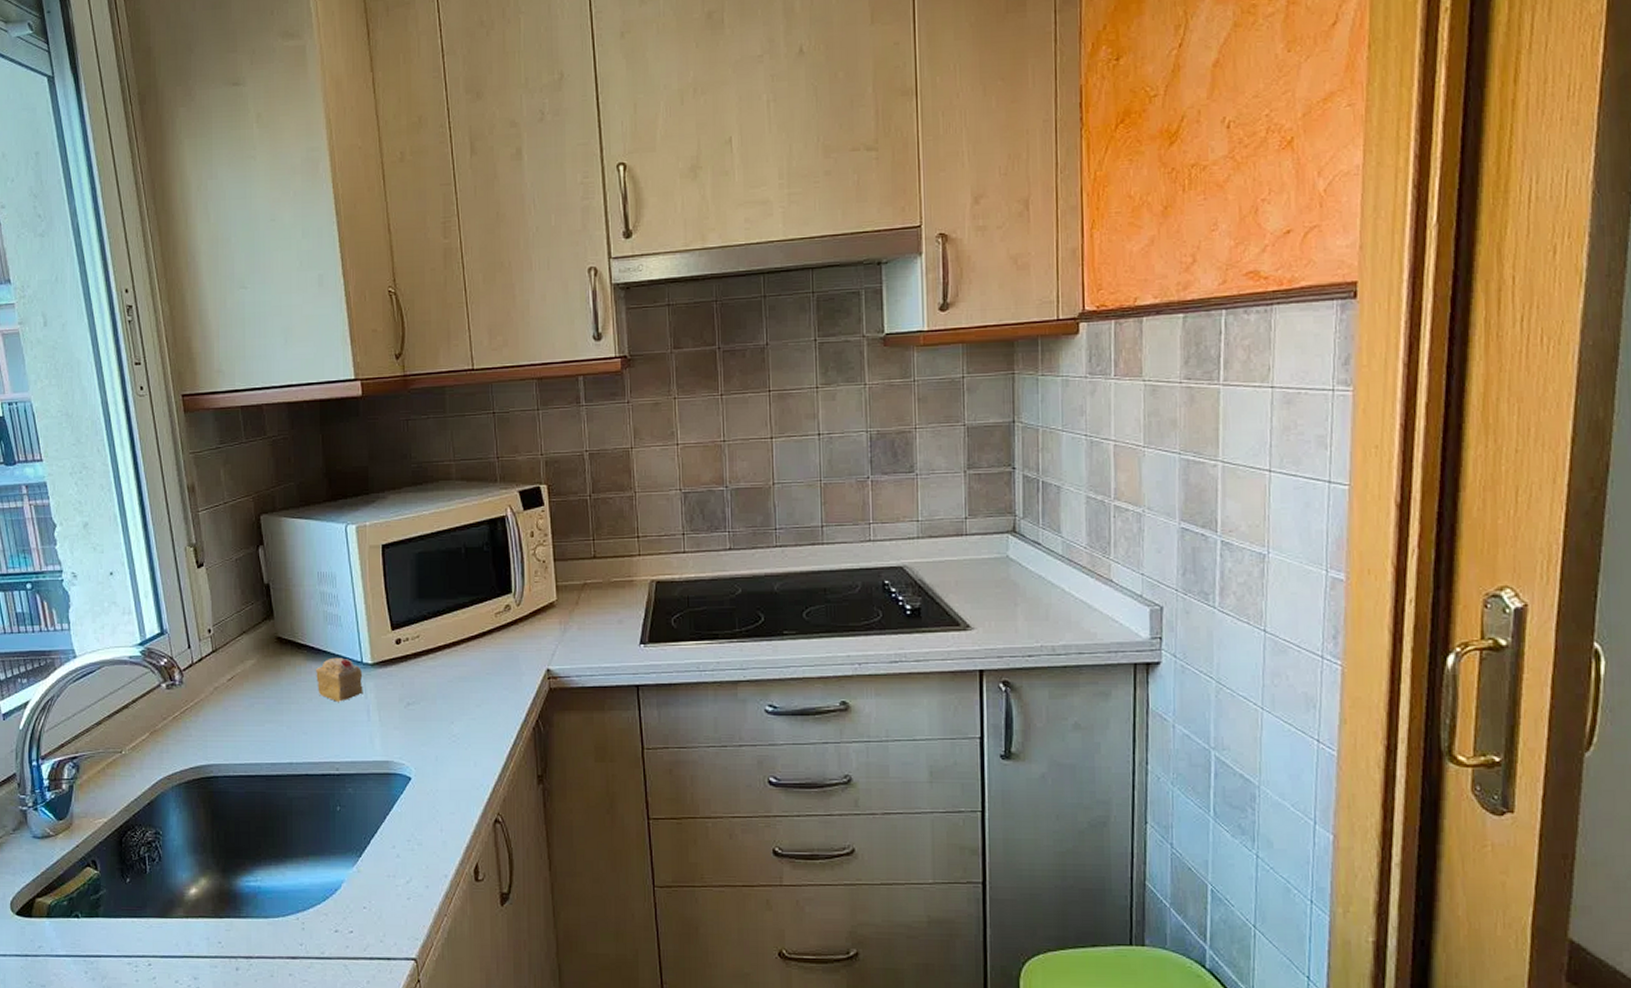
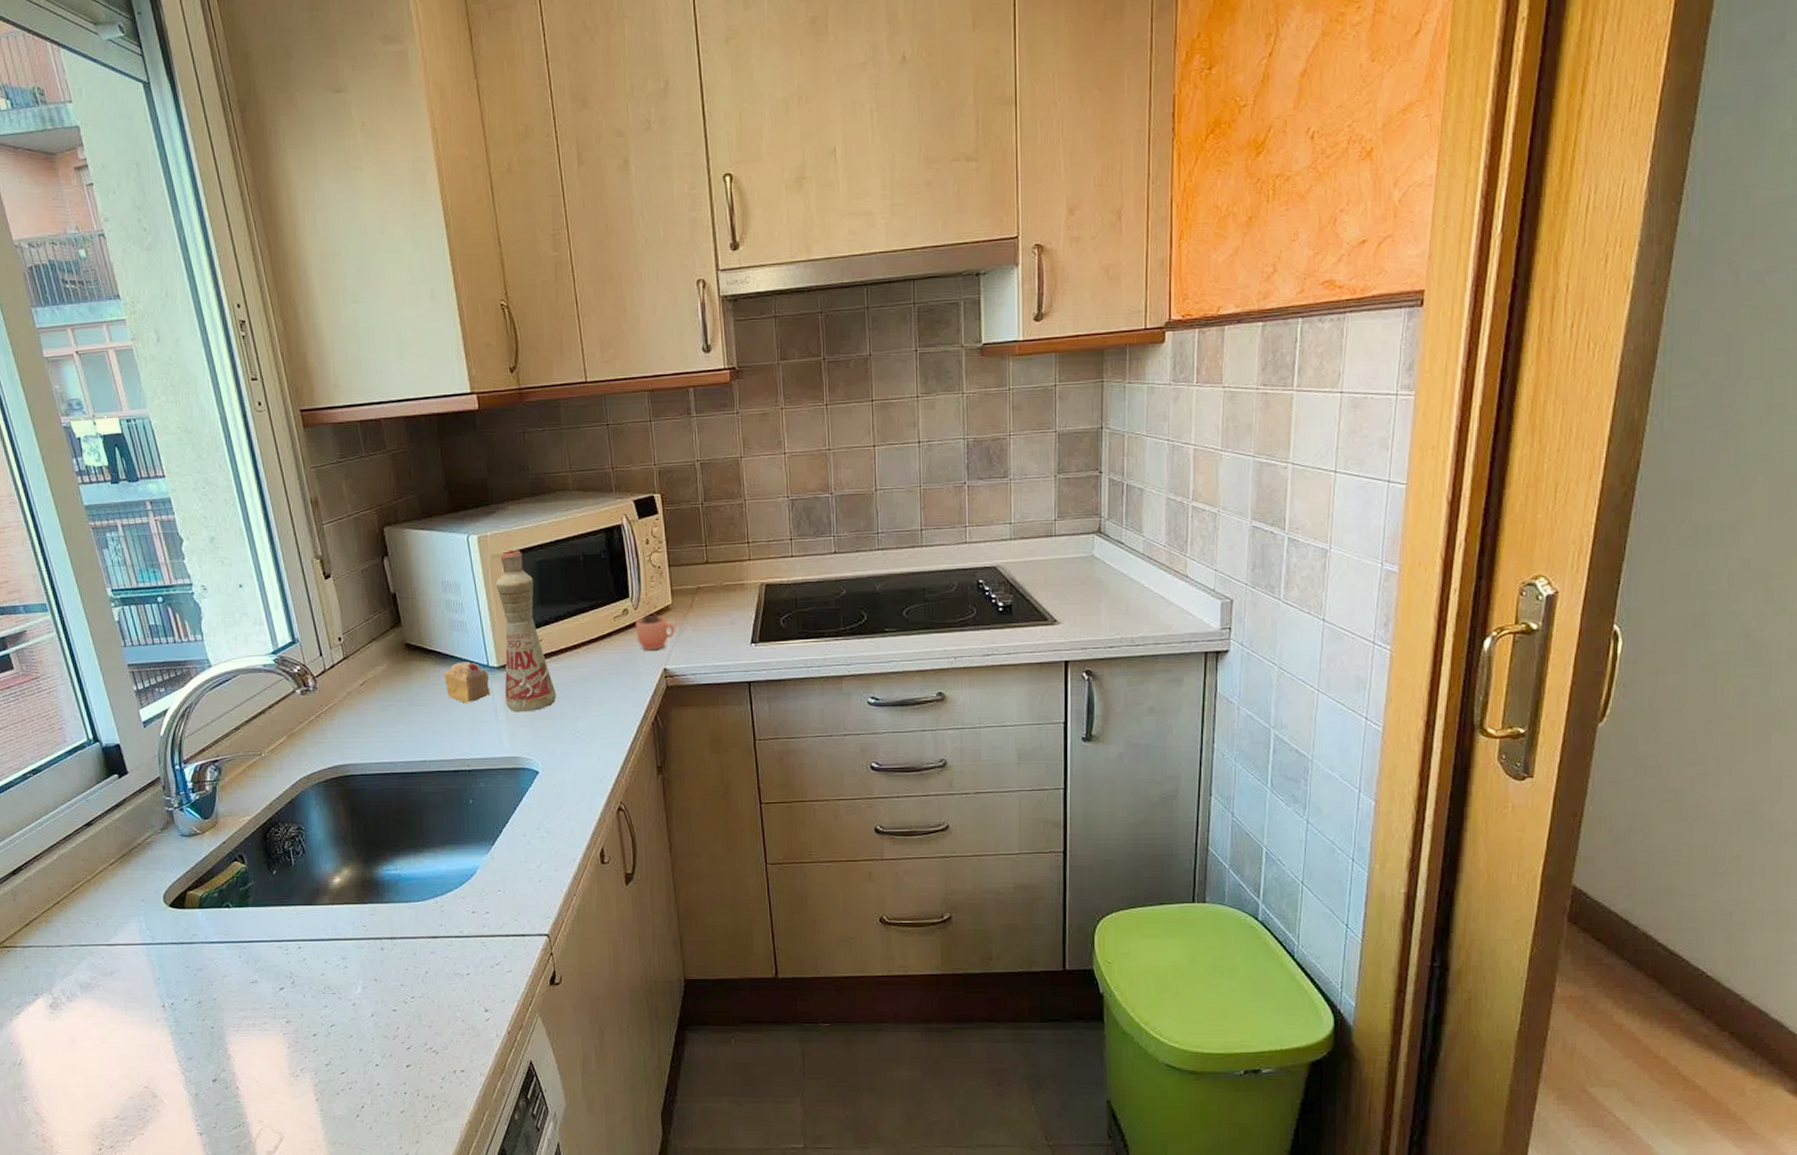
bottle: none [372,540,433,713] -> present [495,549,557,713]
cocoa: none [517,593,559,649] -> present [635,597,675,650]

